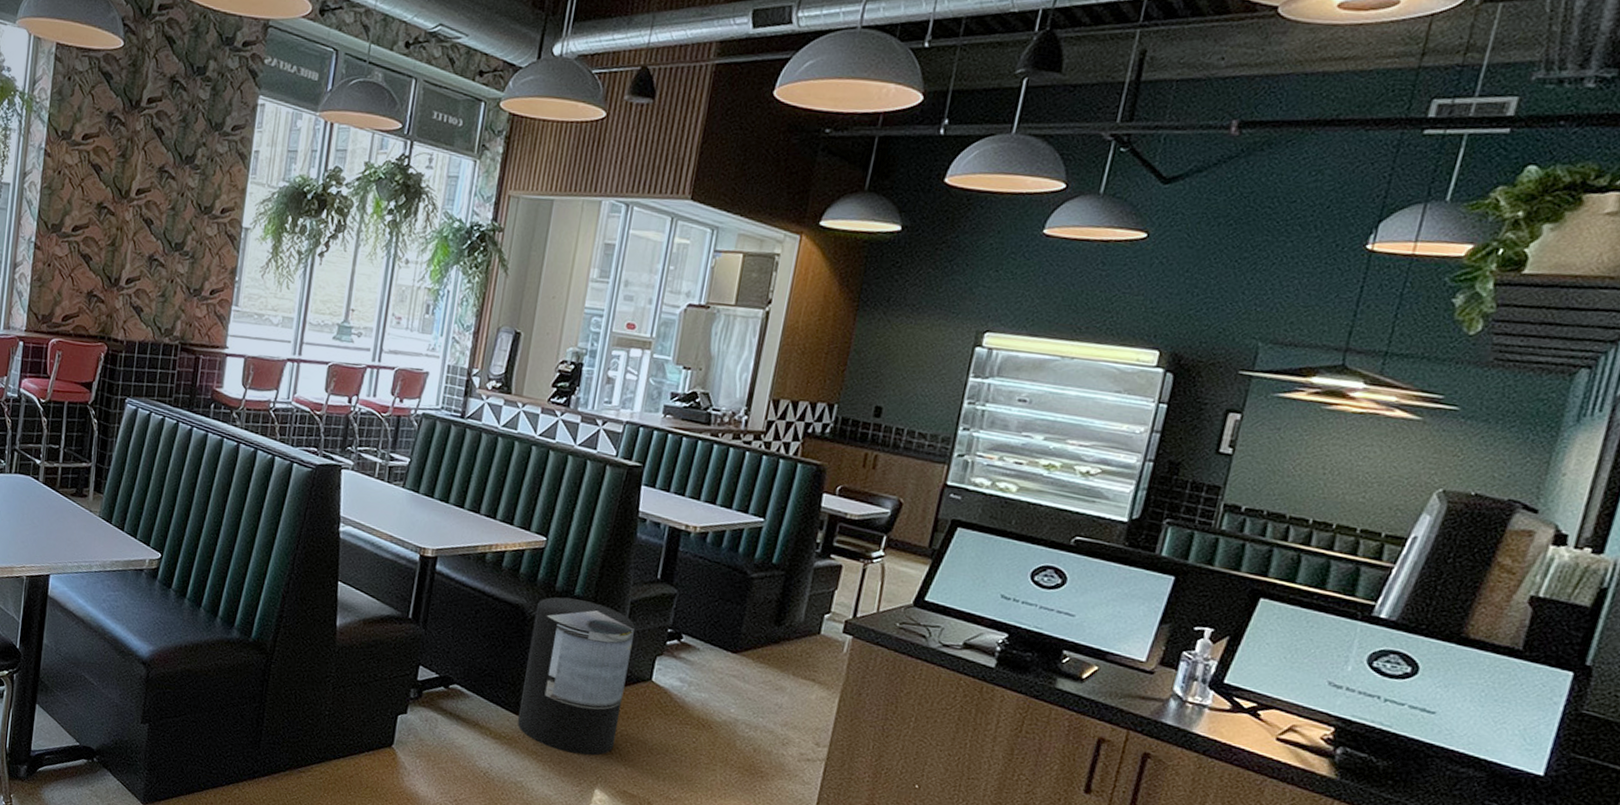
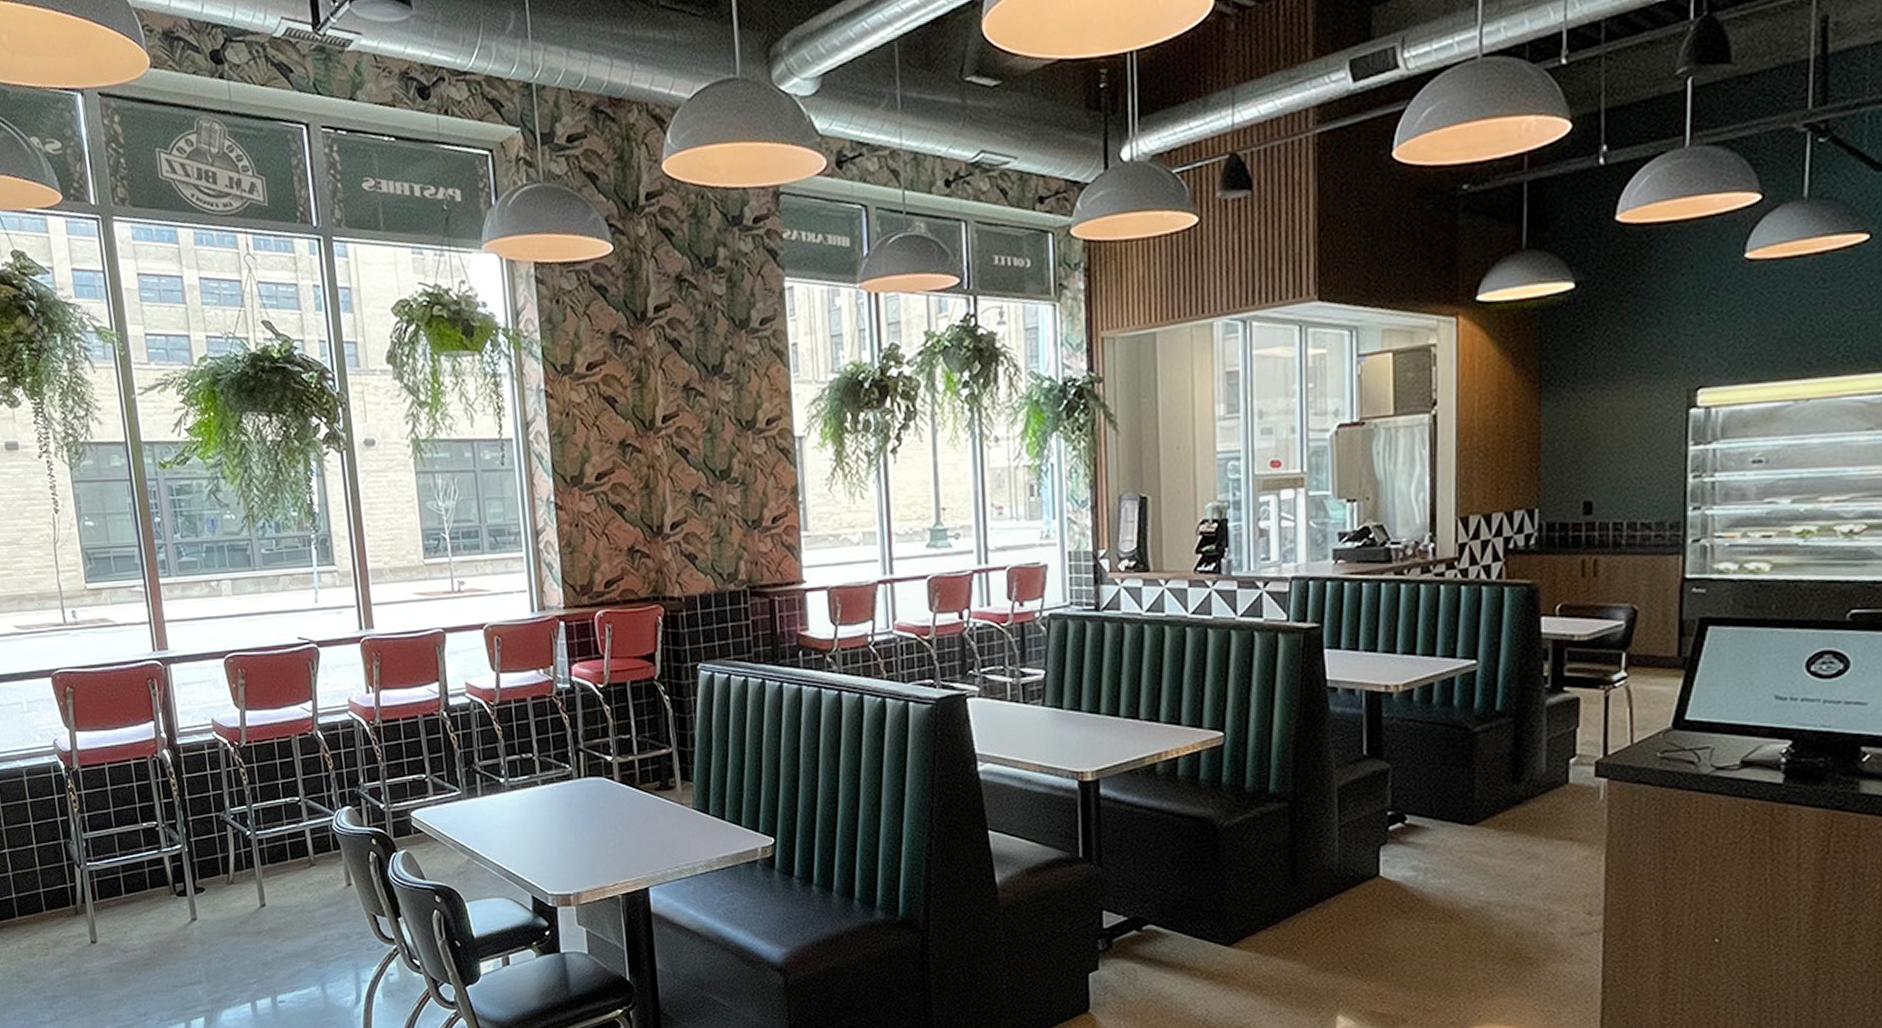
trash can: present [517,597,635,756] -> none [1227,797,1350,979]

